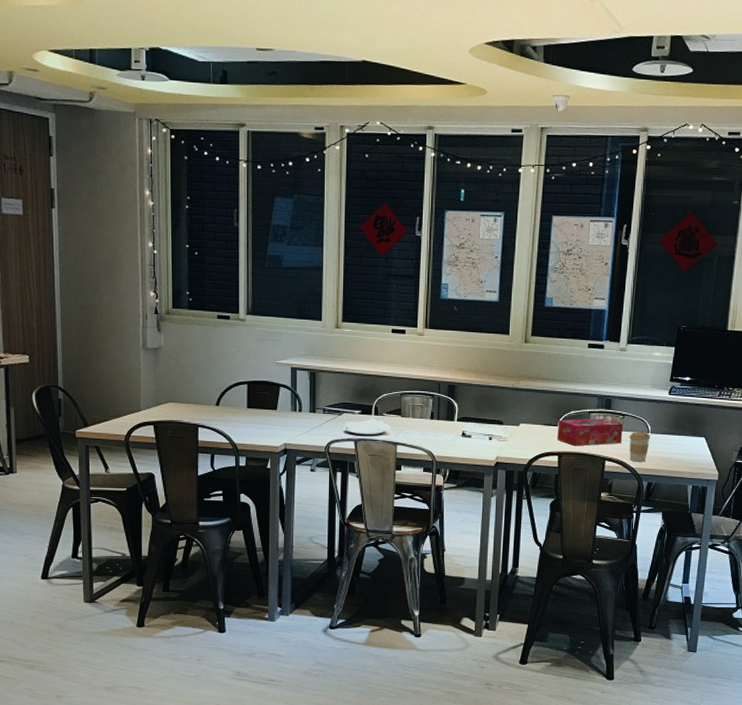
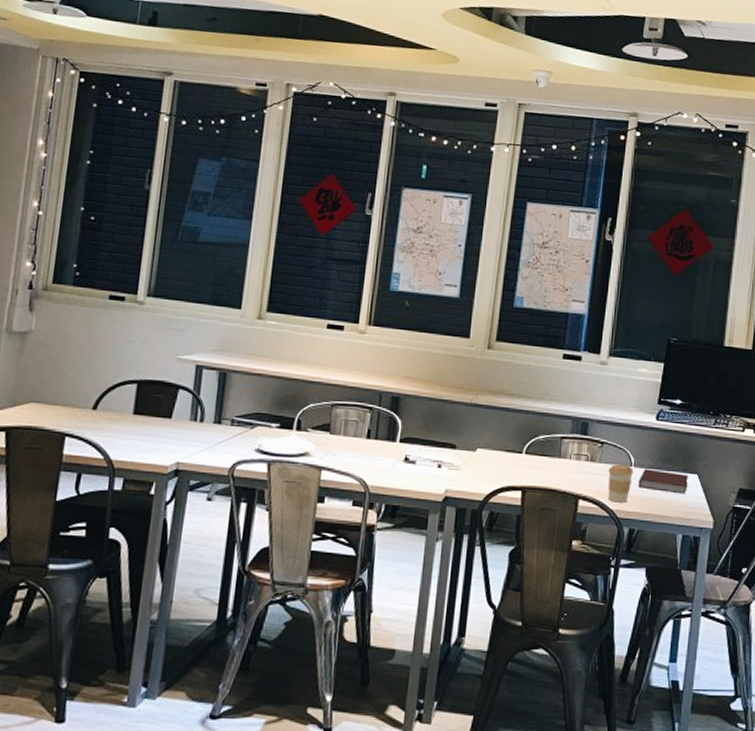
tissue box: present [557,418,623,446] -> none [521,445,601,480]
notebook: none [654,434,697,454] -> present [638,469,688,494]

